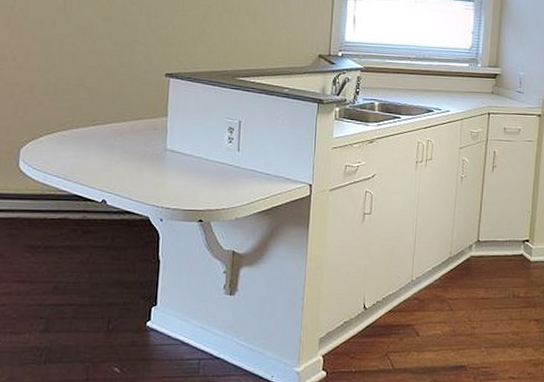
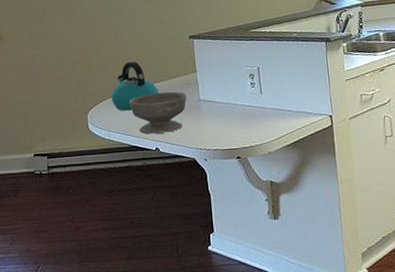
kettle: none [55,92,117,152] -> present [111,61,159,111]
bowl: none [77,134,151,183] -> present [128,91,187,134]

